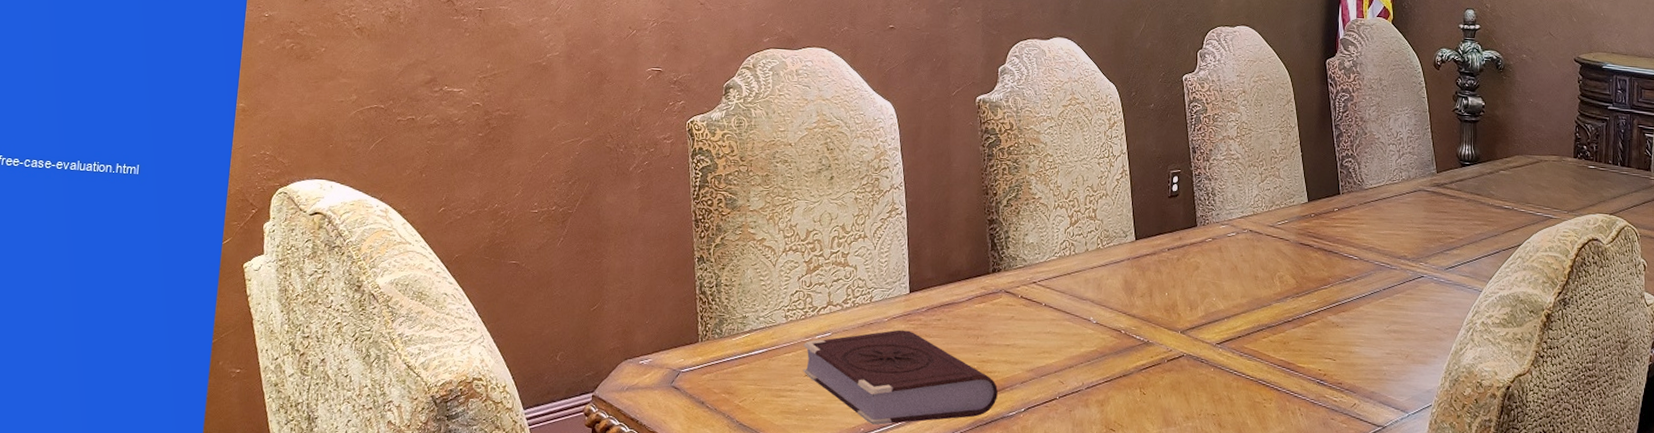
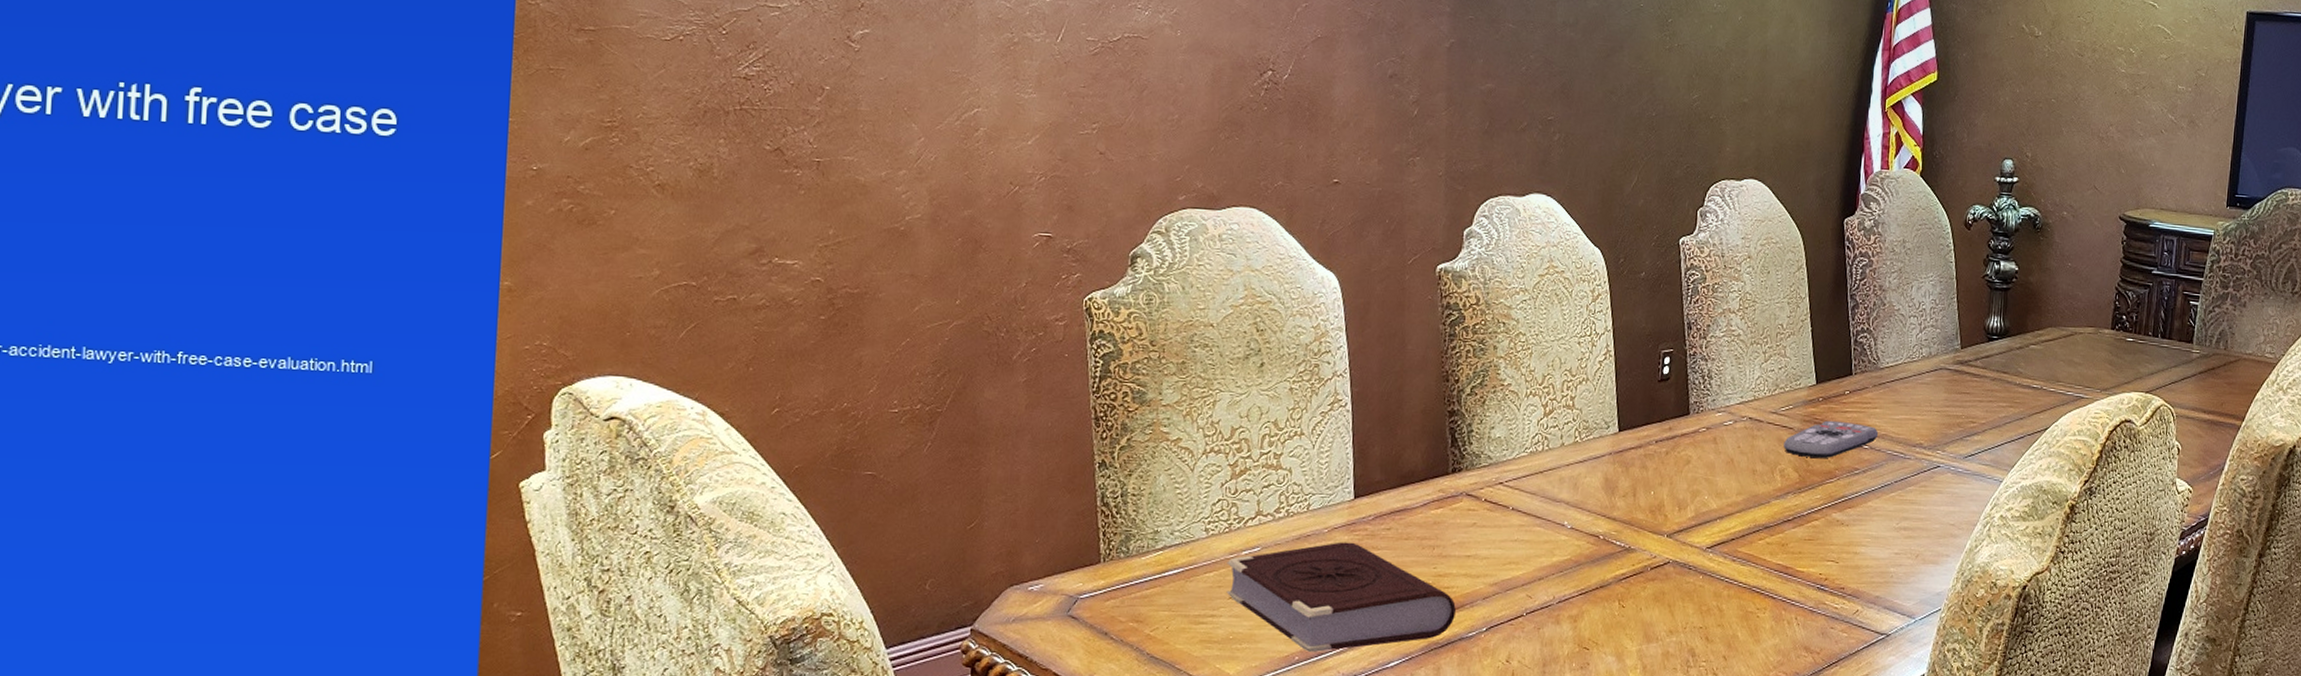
remote control: none [1281,233,1366,267] -> present [1783,420,1879,458]

